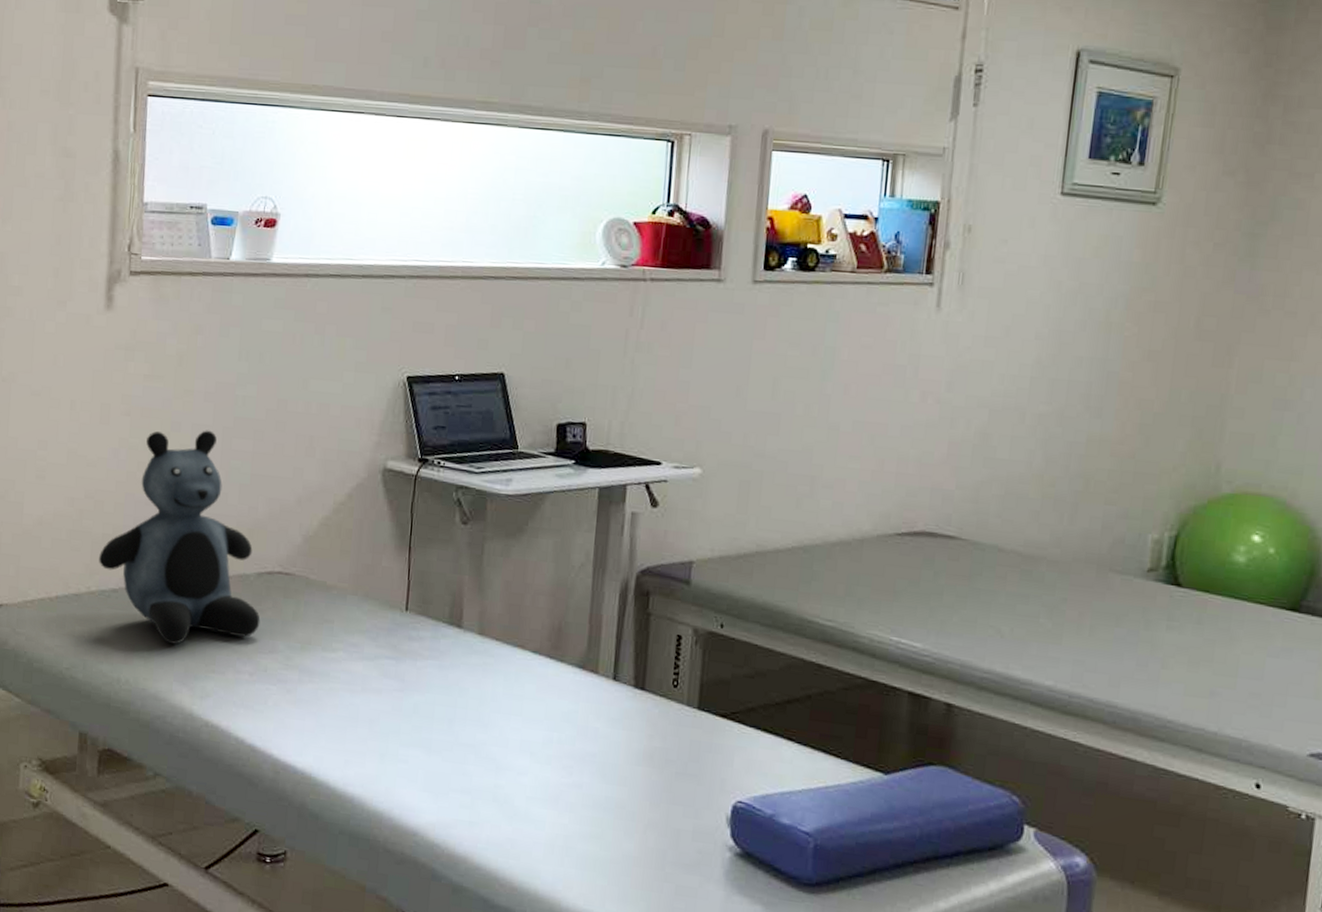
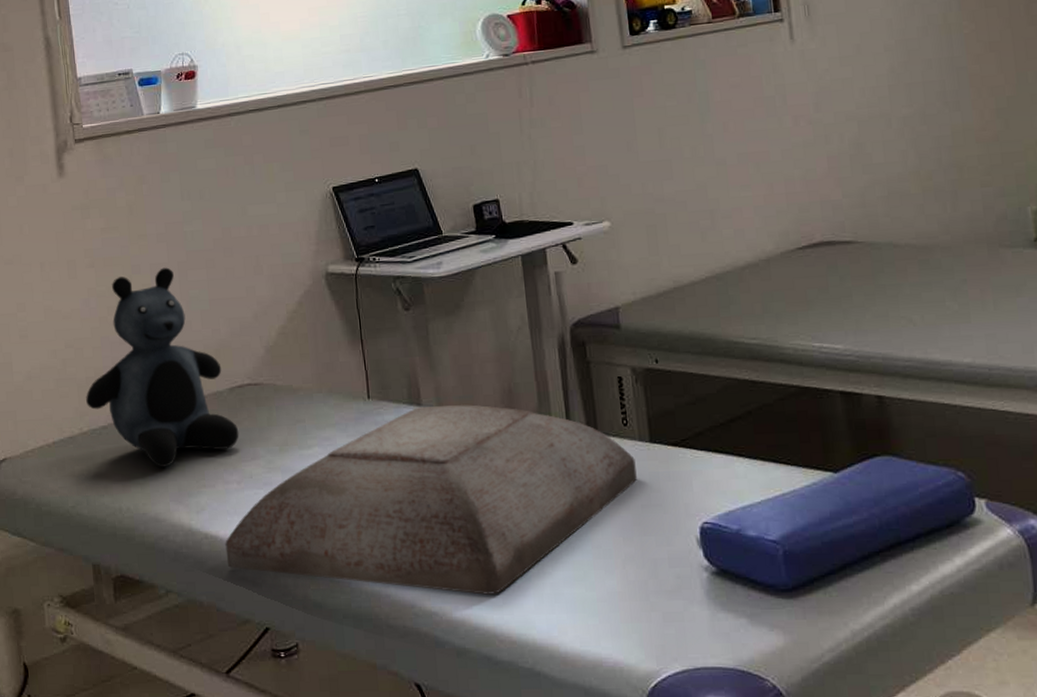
cushion: none [225,629,679,837] -> present [225,405,637,595]

